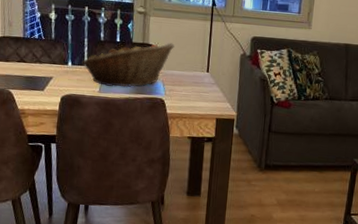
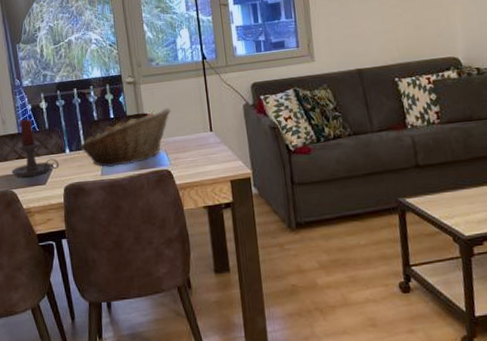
candle holder: none [11,25,60,81] -> present [12,118,59,177]

